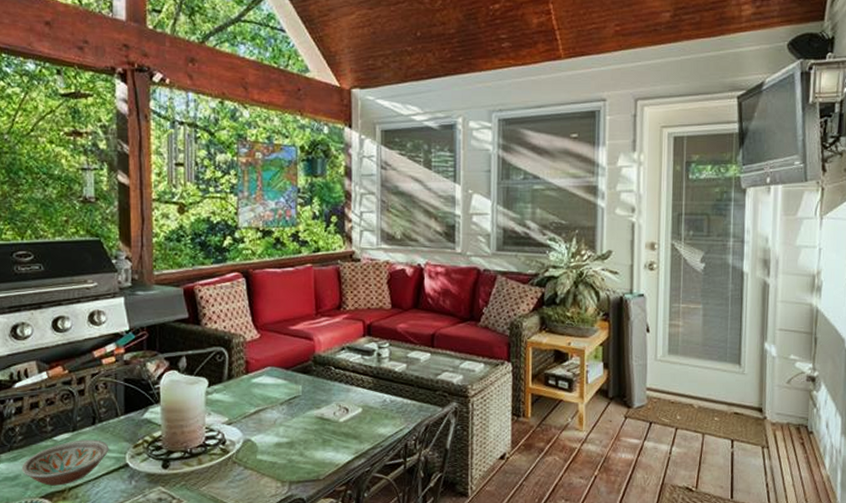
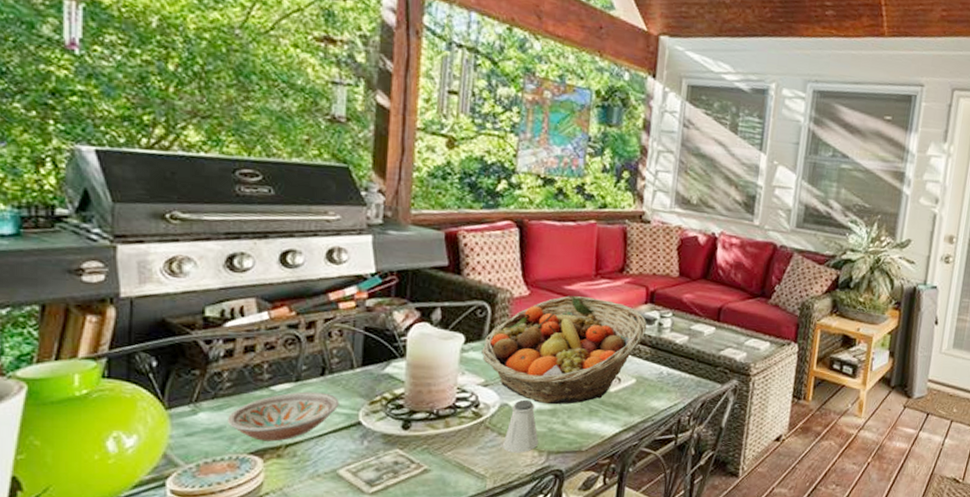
fruit basket: none [223,335,367,438] -> present [481,296,647,405]
saltshaker: none [248,434,280,485] -> present [502,399,538,453]

